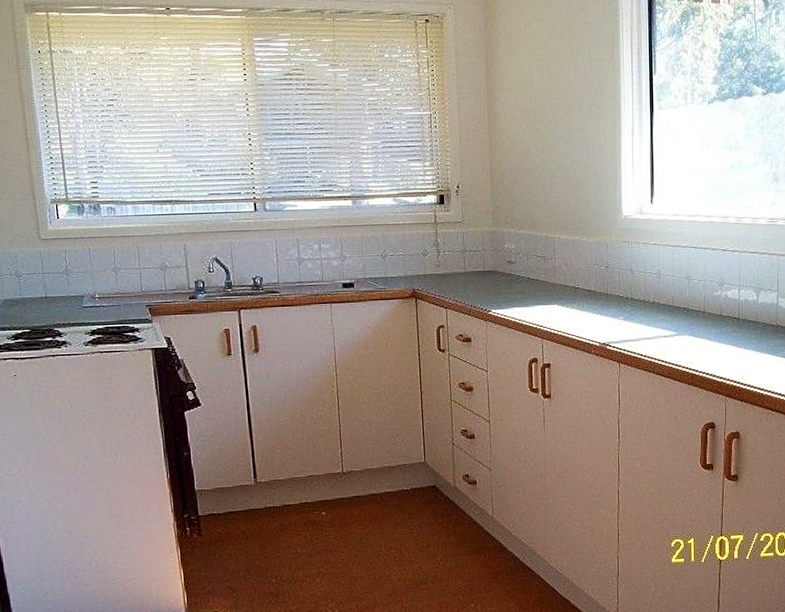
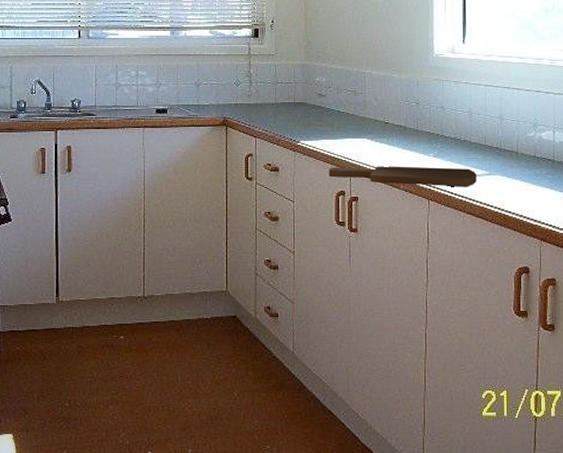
cutting board: none [521,330,665,349] -> present [329,166,477,187]

